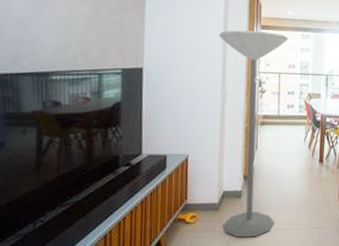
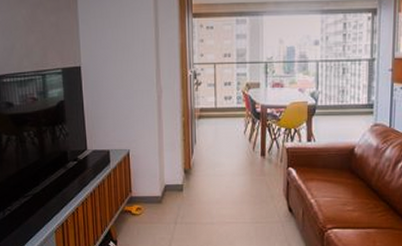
floor lamp: present [219,30,289,238] -> none [150,20,223,230]

